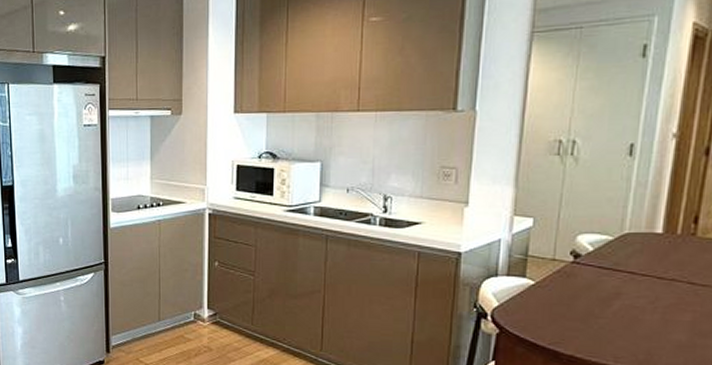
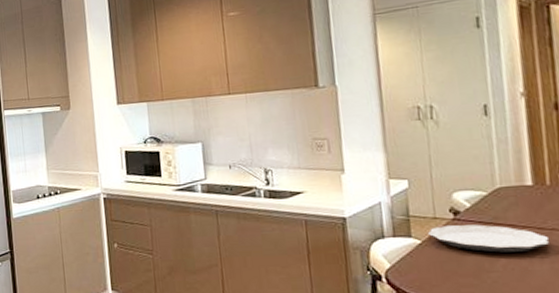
plate: none [544,267,667,300] -> present [428,224,550,253]

